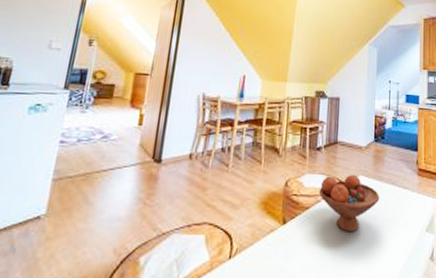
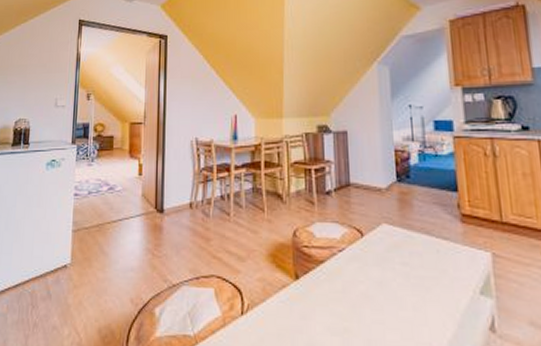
fruit bowl: present [318,174,380,231] -> none [333,222,412,290]

